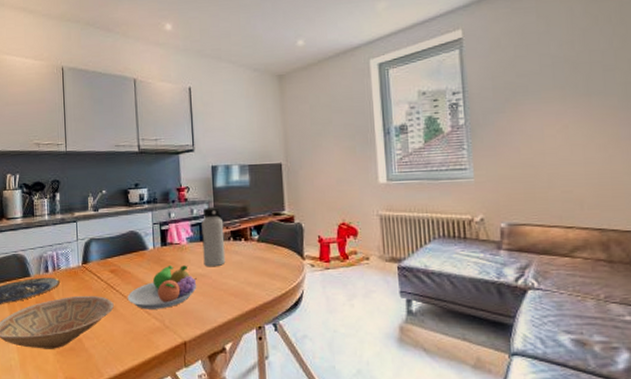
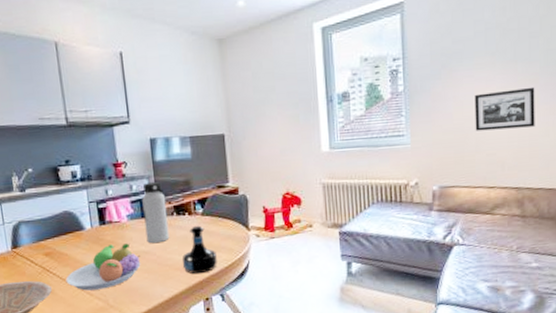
tequila bottle: none [237,251,271,301] -> present [182,225,217,275]
picture frame: none [544,121,617,167] -> present [474,87,535,131]

